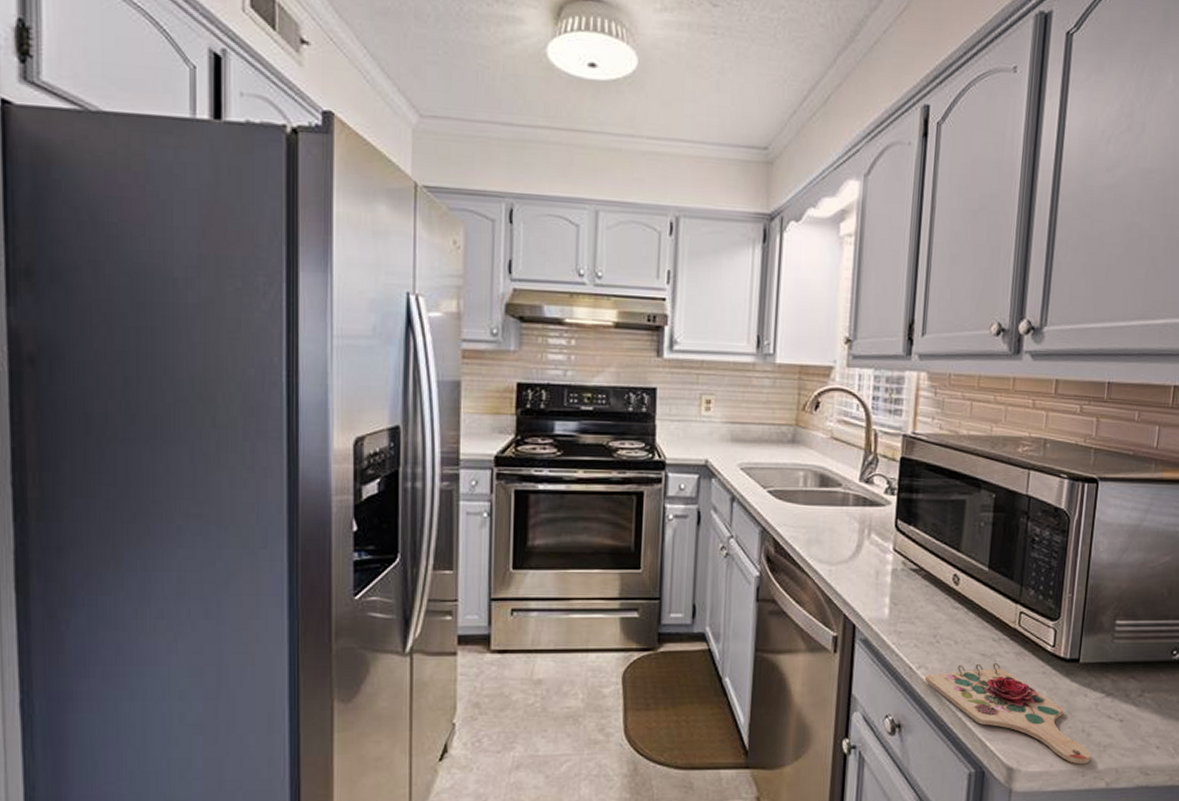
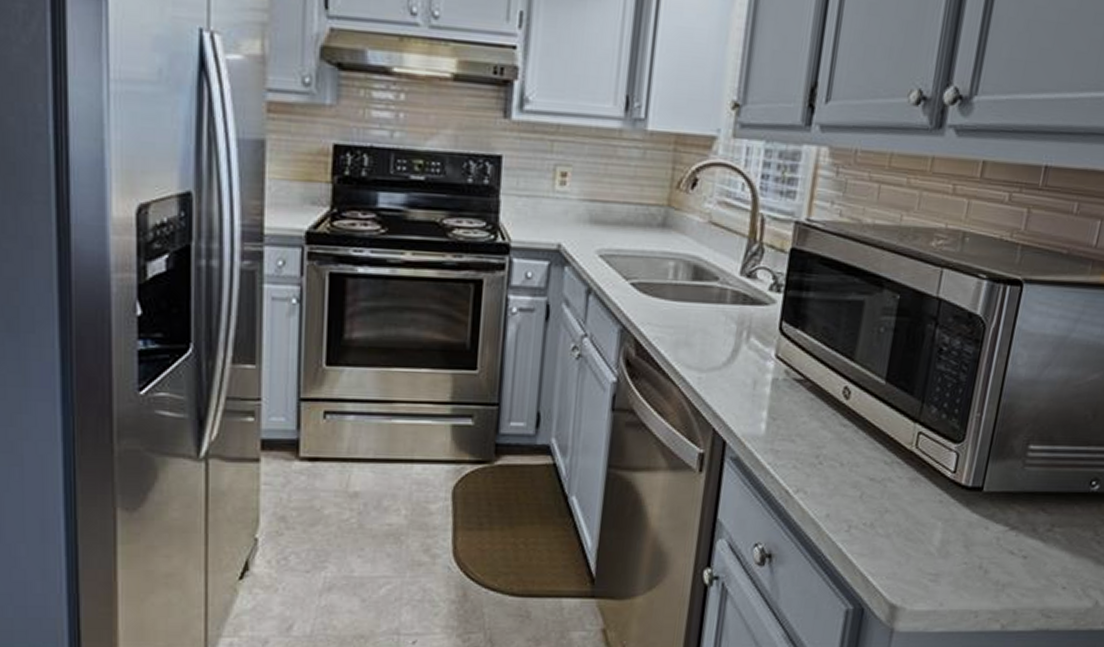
cutting board: present [925,663,1092,764] -> none [803,489,988,604]

